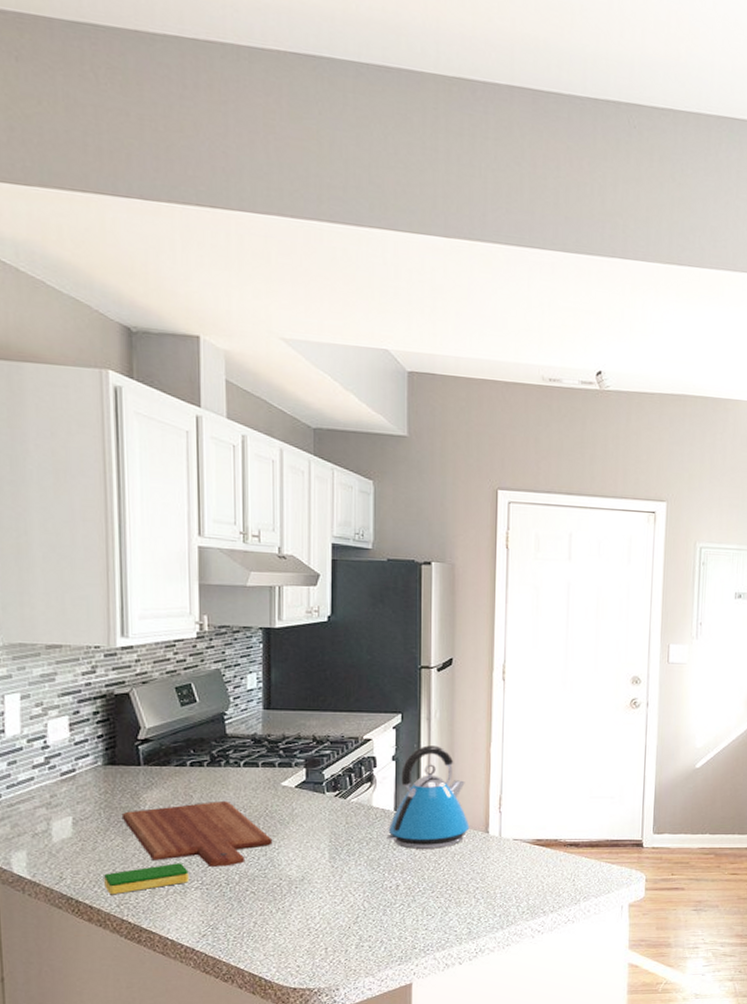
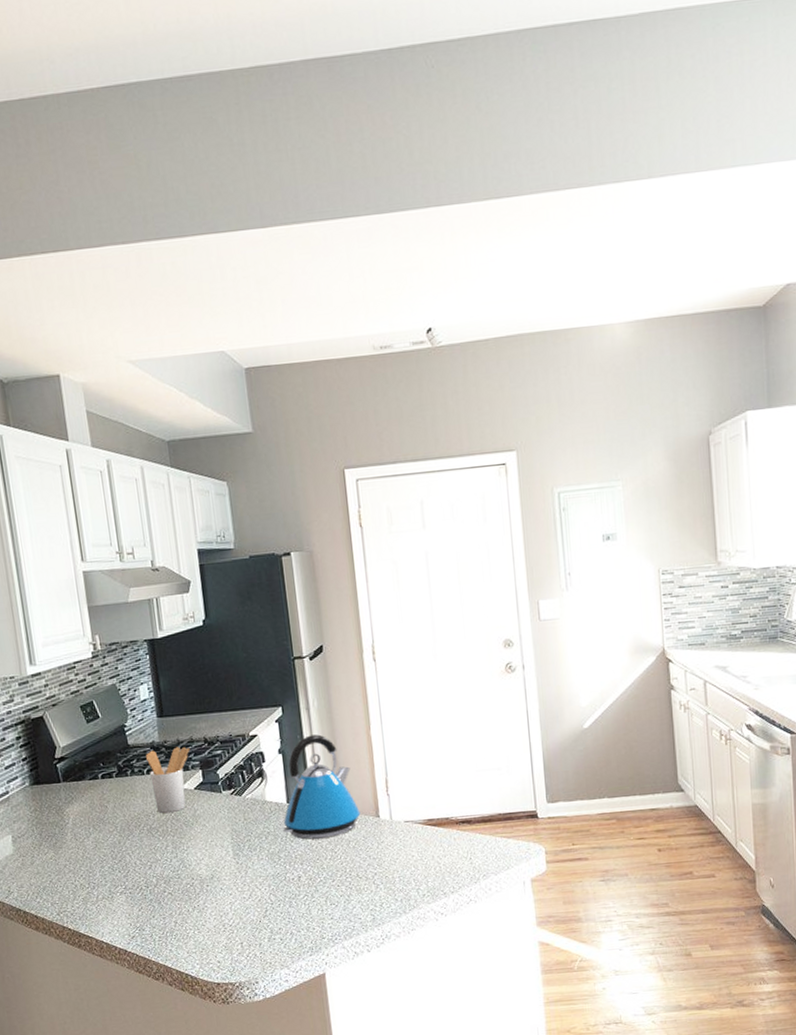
dish sponge: present [104,863,189,895] -> none [43,870,114,905]
cutting board: present [121,801,273,867] -> none [50,809,182,872]
utensil holder: none [245,742,296,810] -> present [146,746,190,814]

